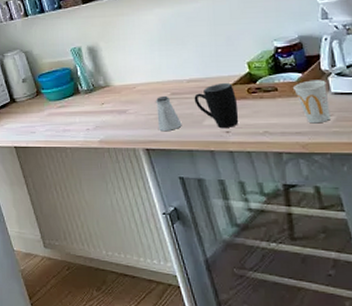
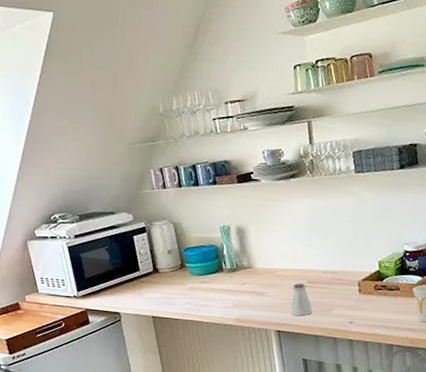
mug: present [194,82,239,129] -> none [327,277,364,319]

